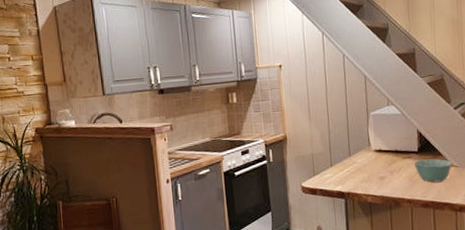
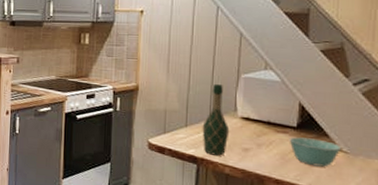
wine bottle: none [344,124,367,188] -> present [202,84,230,156]

